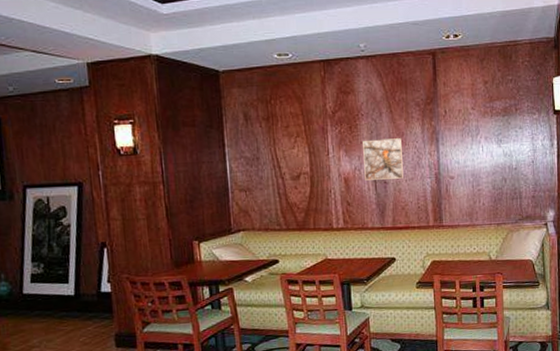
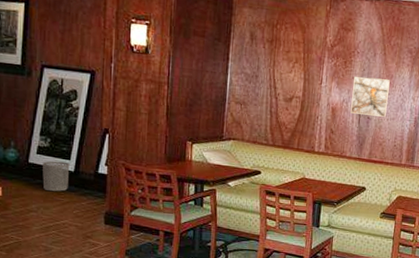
waste bin: none [39,286,70,322] -> present [42,161,70,192]

